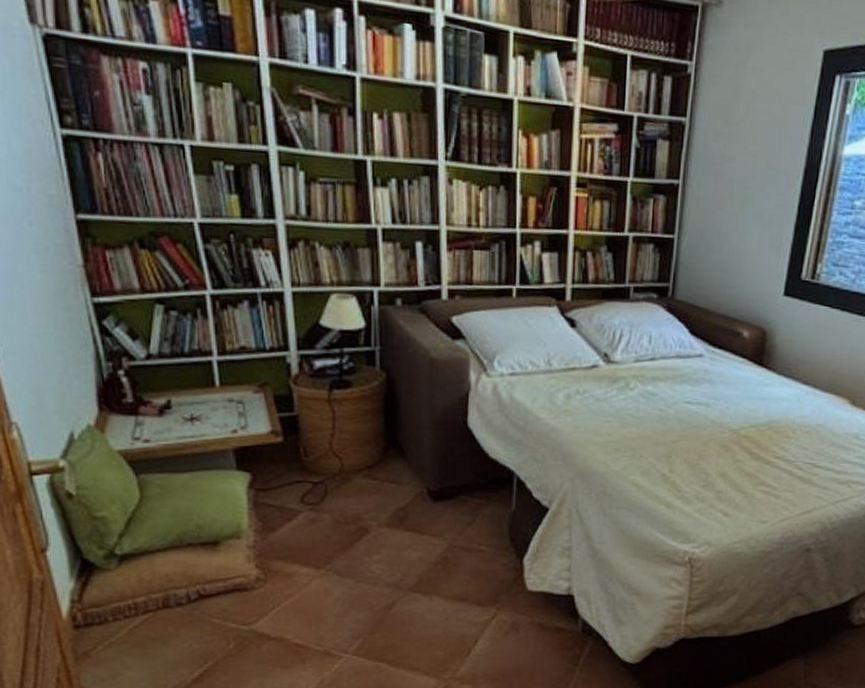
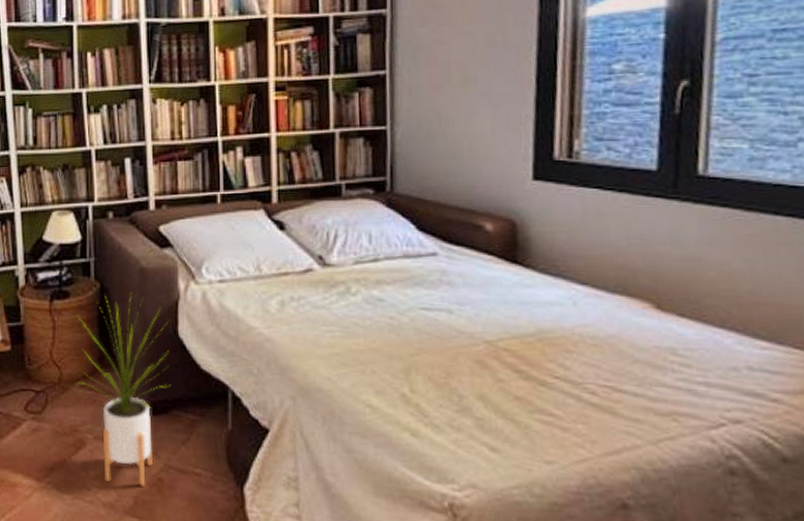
house plant: none [358,383,458,565] -> present [75,293,171,486]

